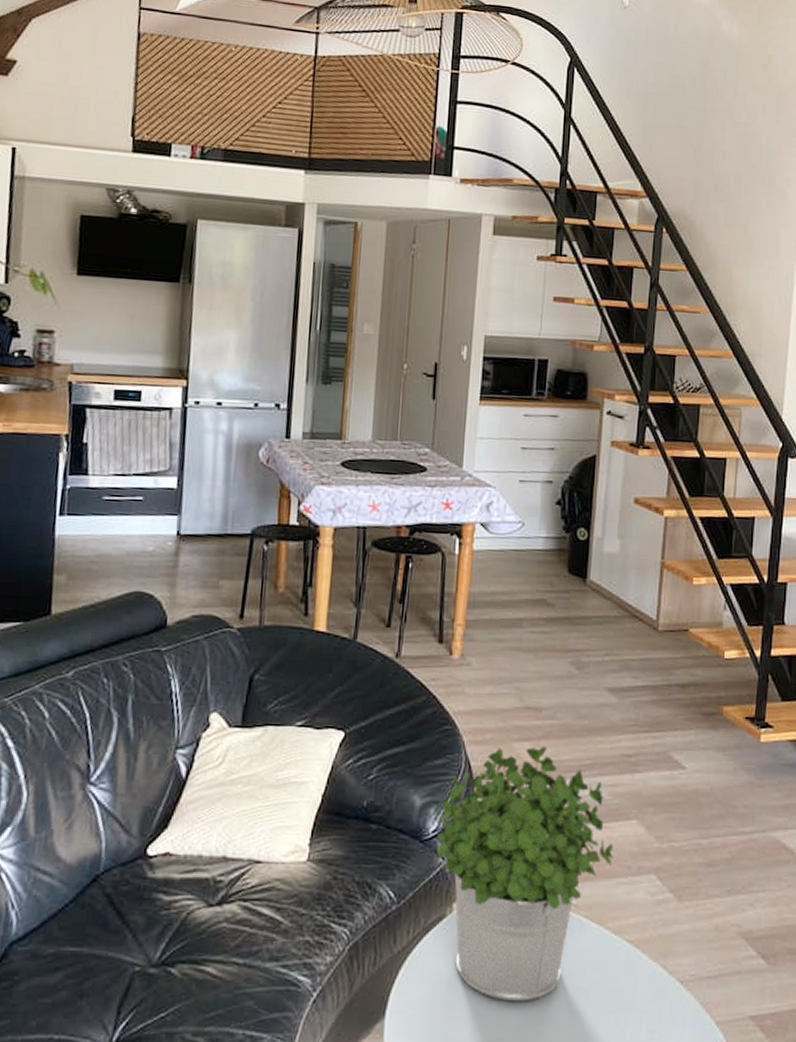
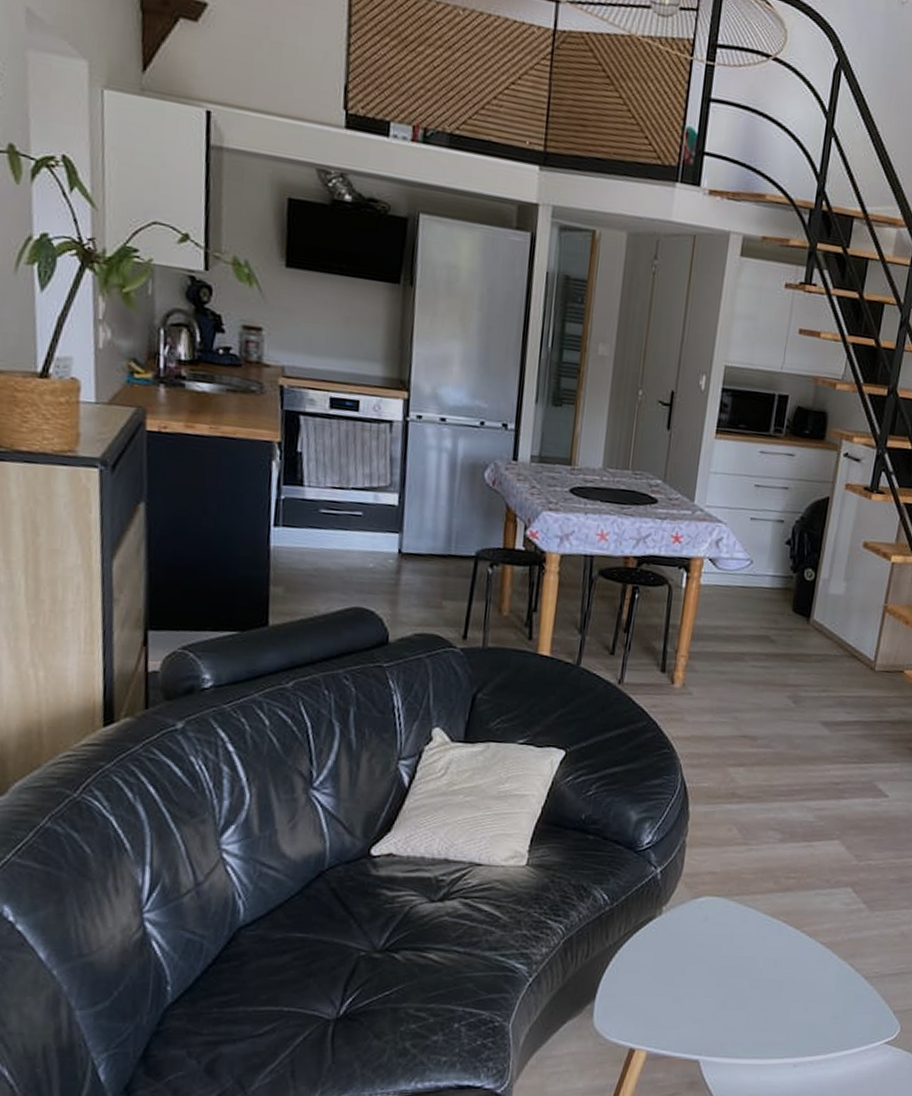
potted plant: present [436,746,613,1001] -> none [649,771,815,990]

